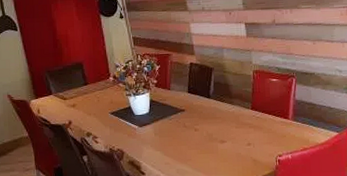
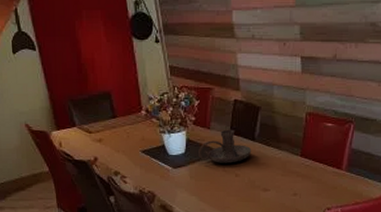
candle holder: none [161,89,208,120] -> present [199,129,252,163]

